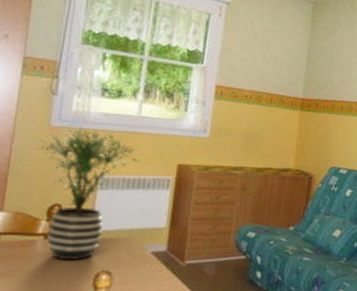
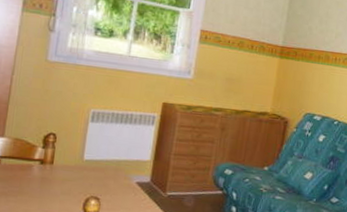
potted plant: present [36,128,139,260] -> none [34,64,128,185]

